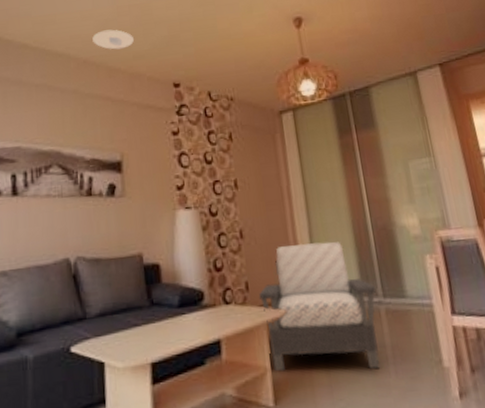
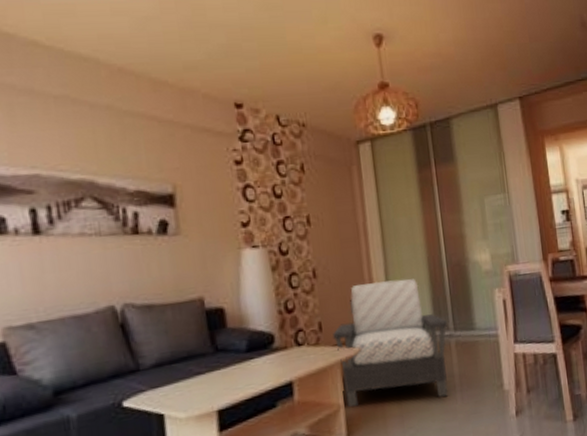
recessed light: present [92,29,134,50] -> none [128,30,183,57]

